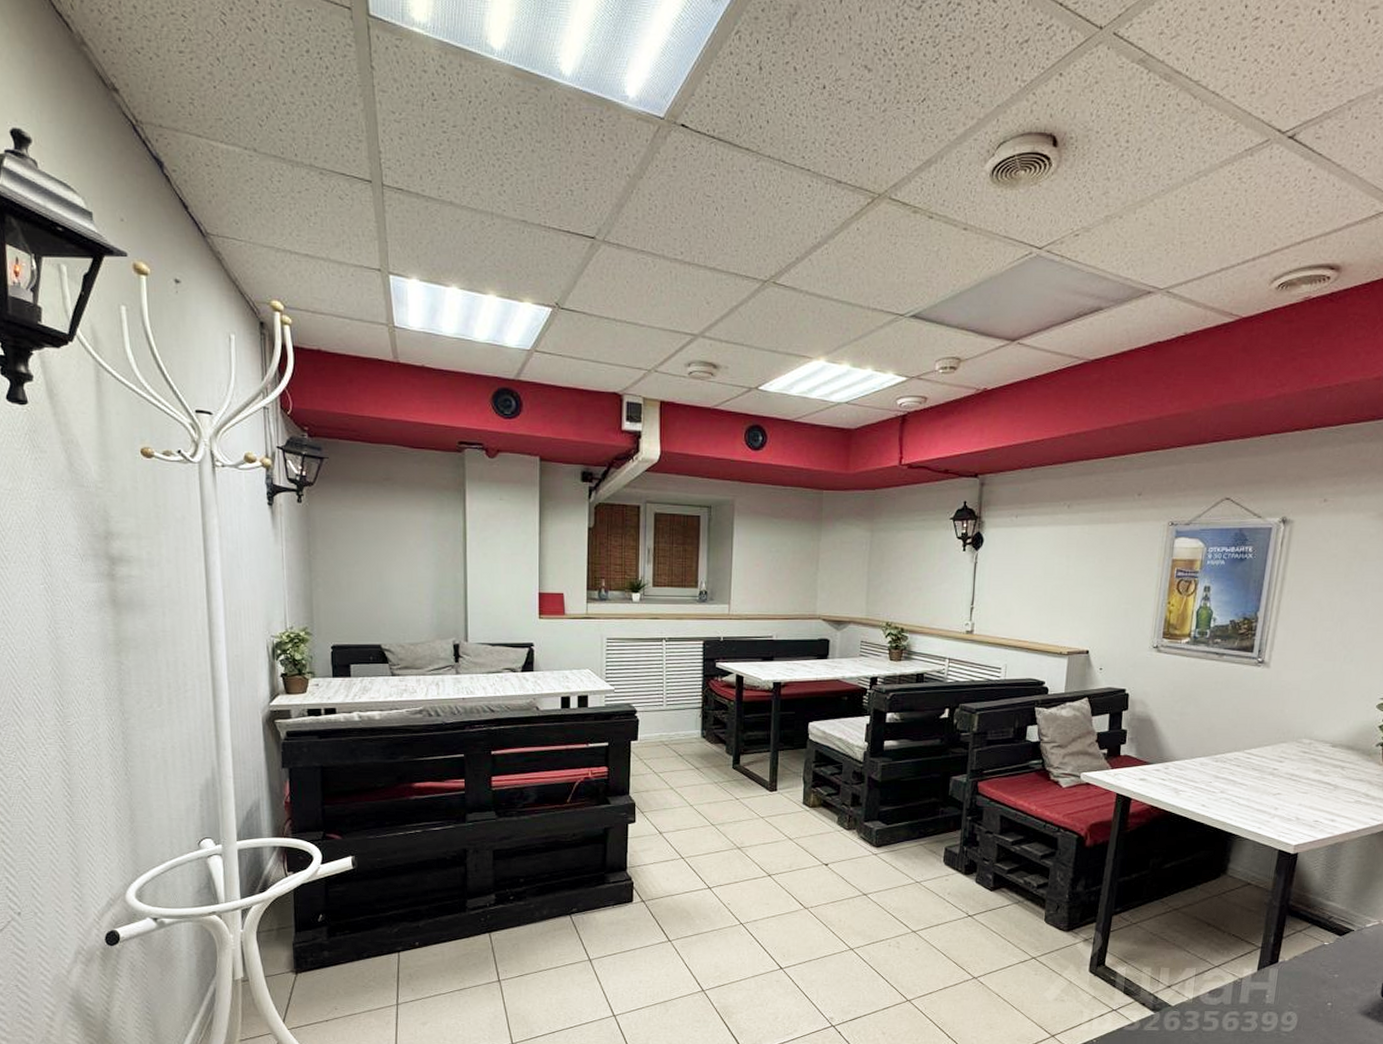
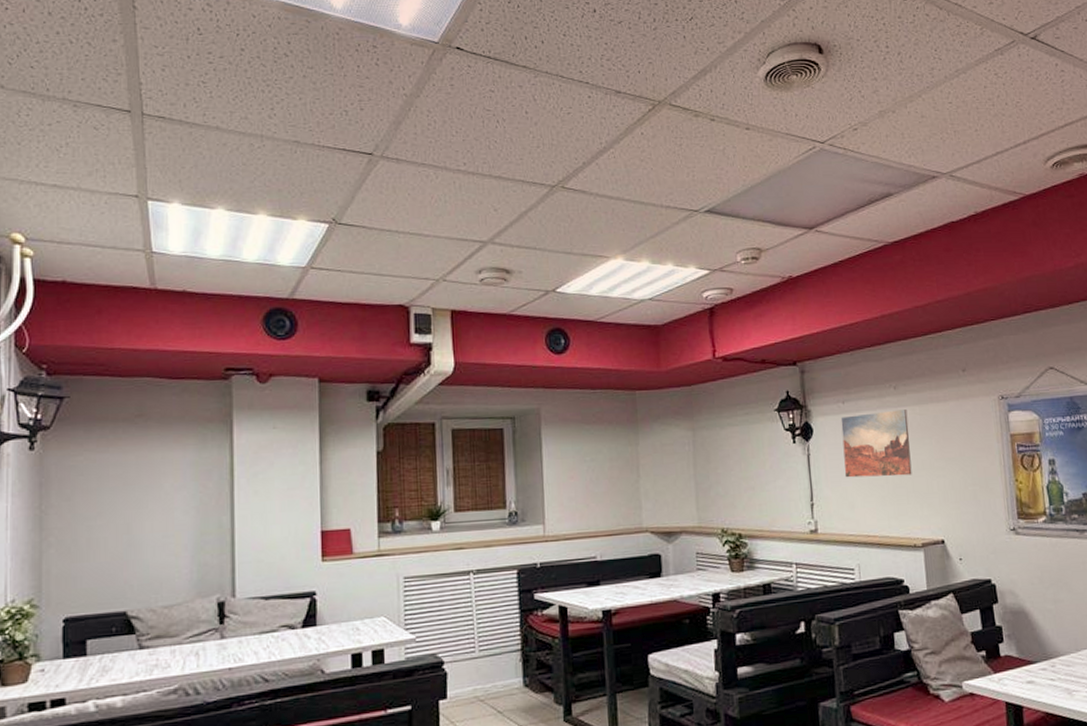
wall art: none [1006,527,1077,590] -> present [840,409,912,478]

